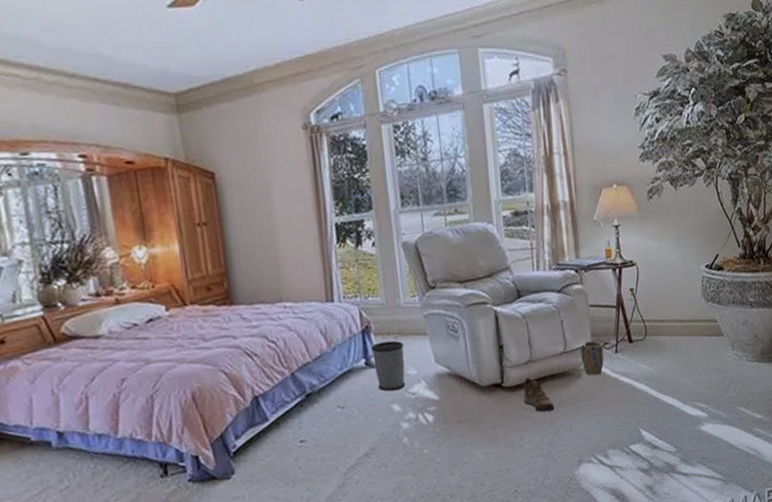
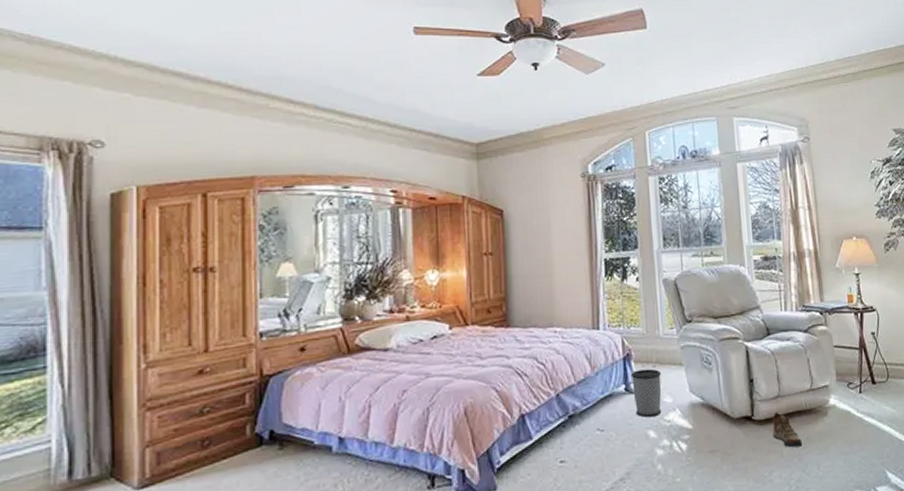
plant pot: present [580,340,604,376] -> none [826,380,849,414]

